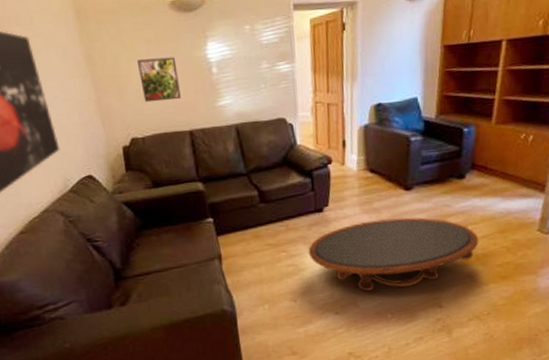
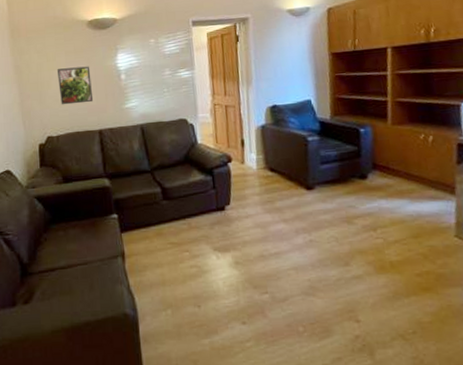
coffee table: present [308,217,479,291] -> none [211,218,392,299]

